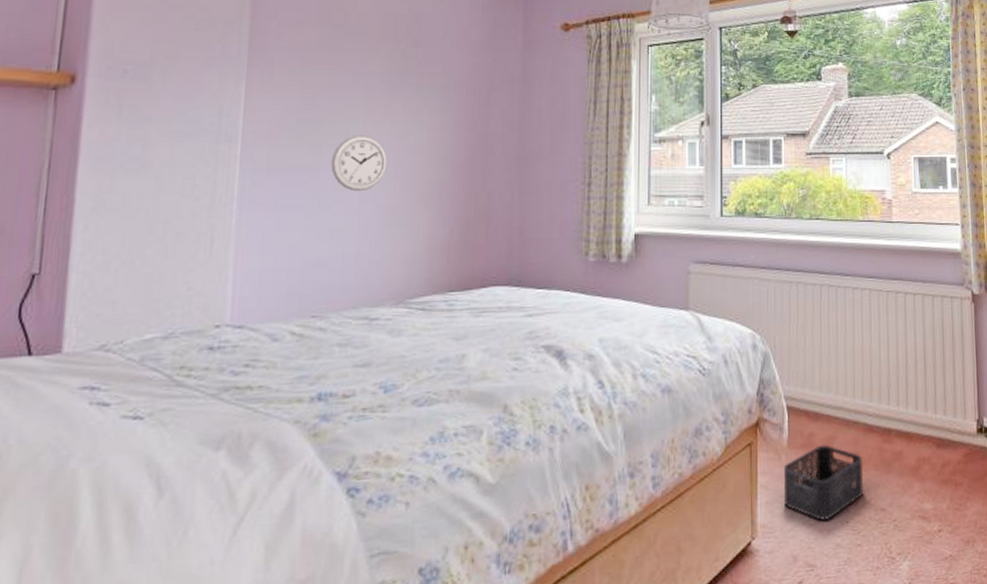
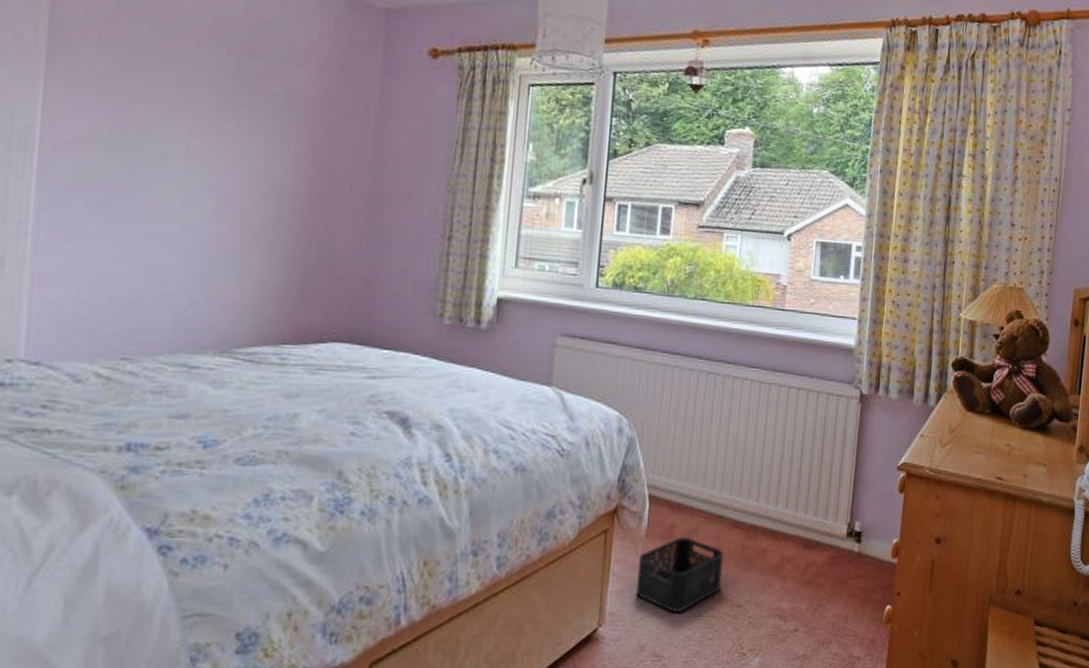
wall clock: present [331,135,387,192] -> none [147,156,215,223]

